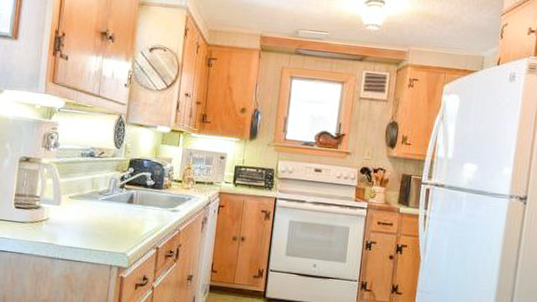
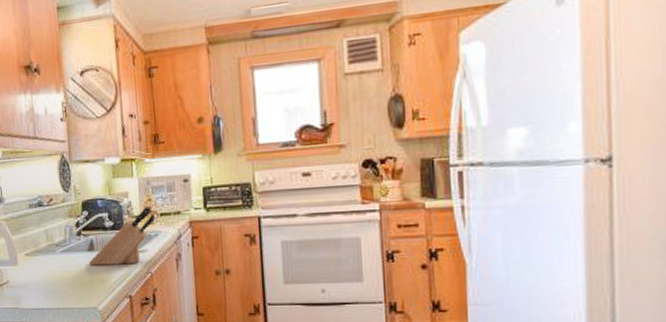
knife block: none [126,173,192,220] -> present [89,206,156,266]

